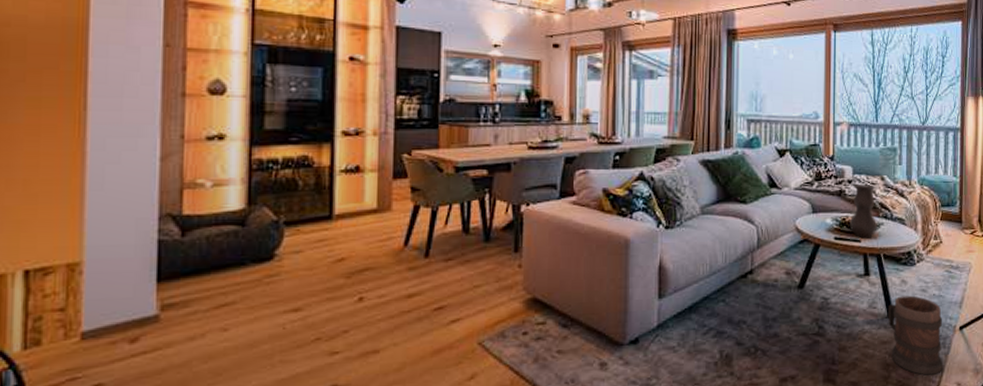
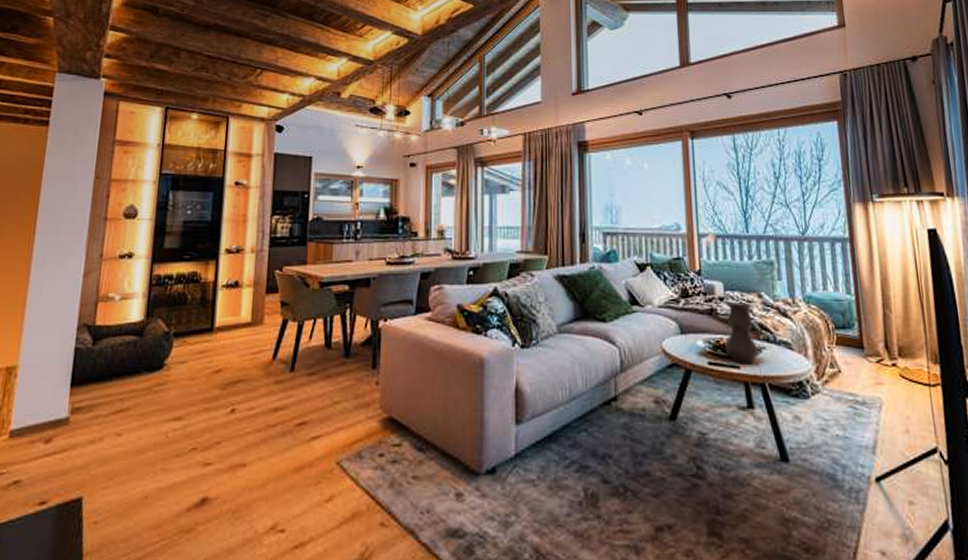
wooden barrel: present [888,295,944,376] -> none [780,435,860,538]

